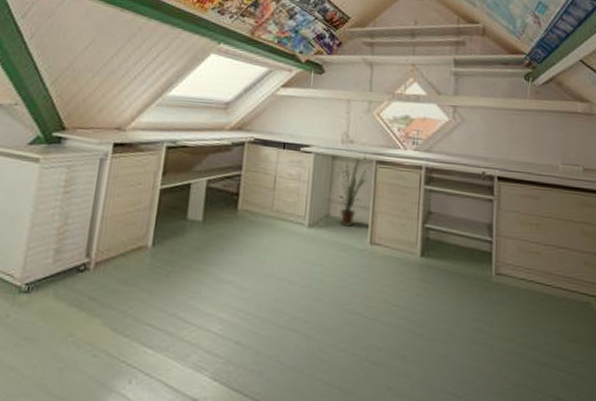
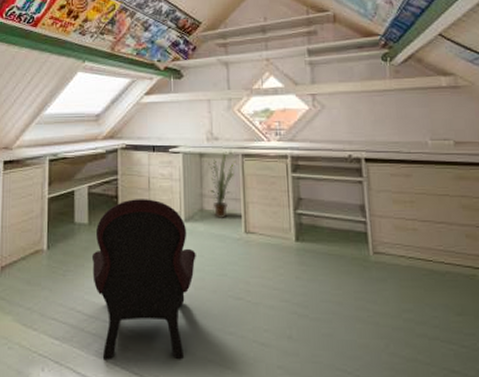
armchair: none [200,198,316,377] -> present [91,199,196,361]

